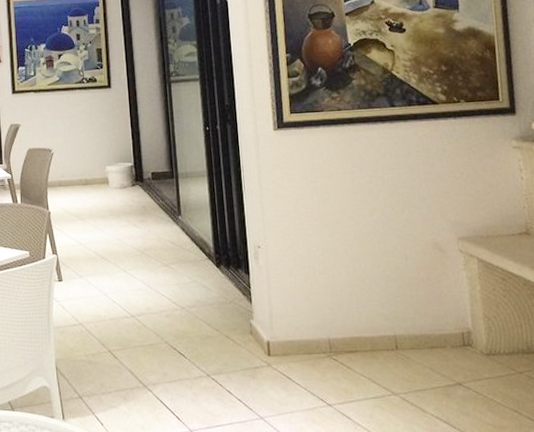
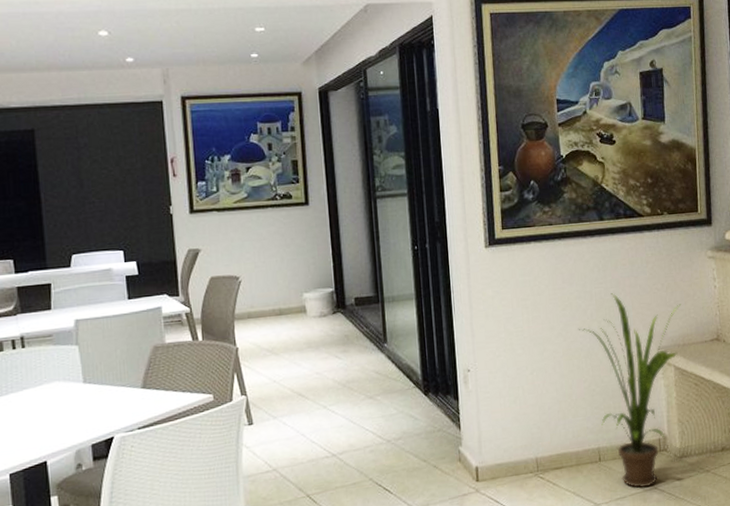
house plant: none [370,180,484,383] -> present [578,293,681,488]

